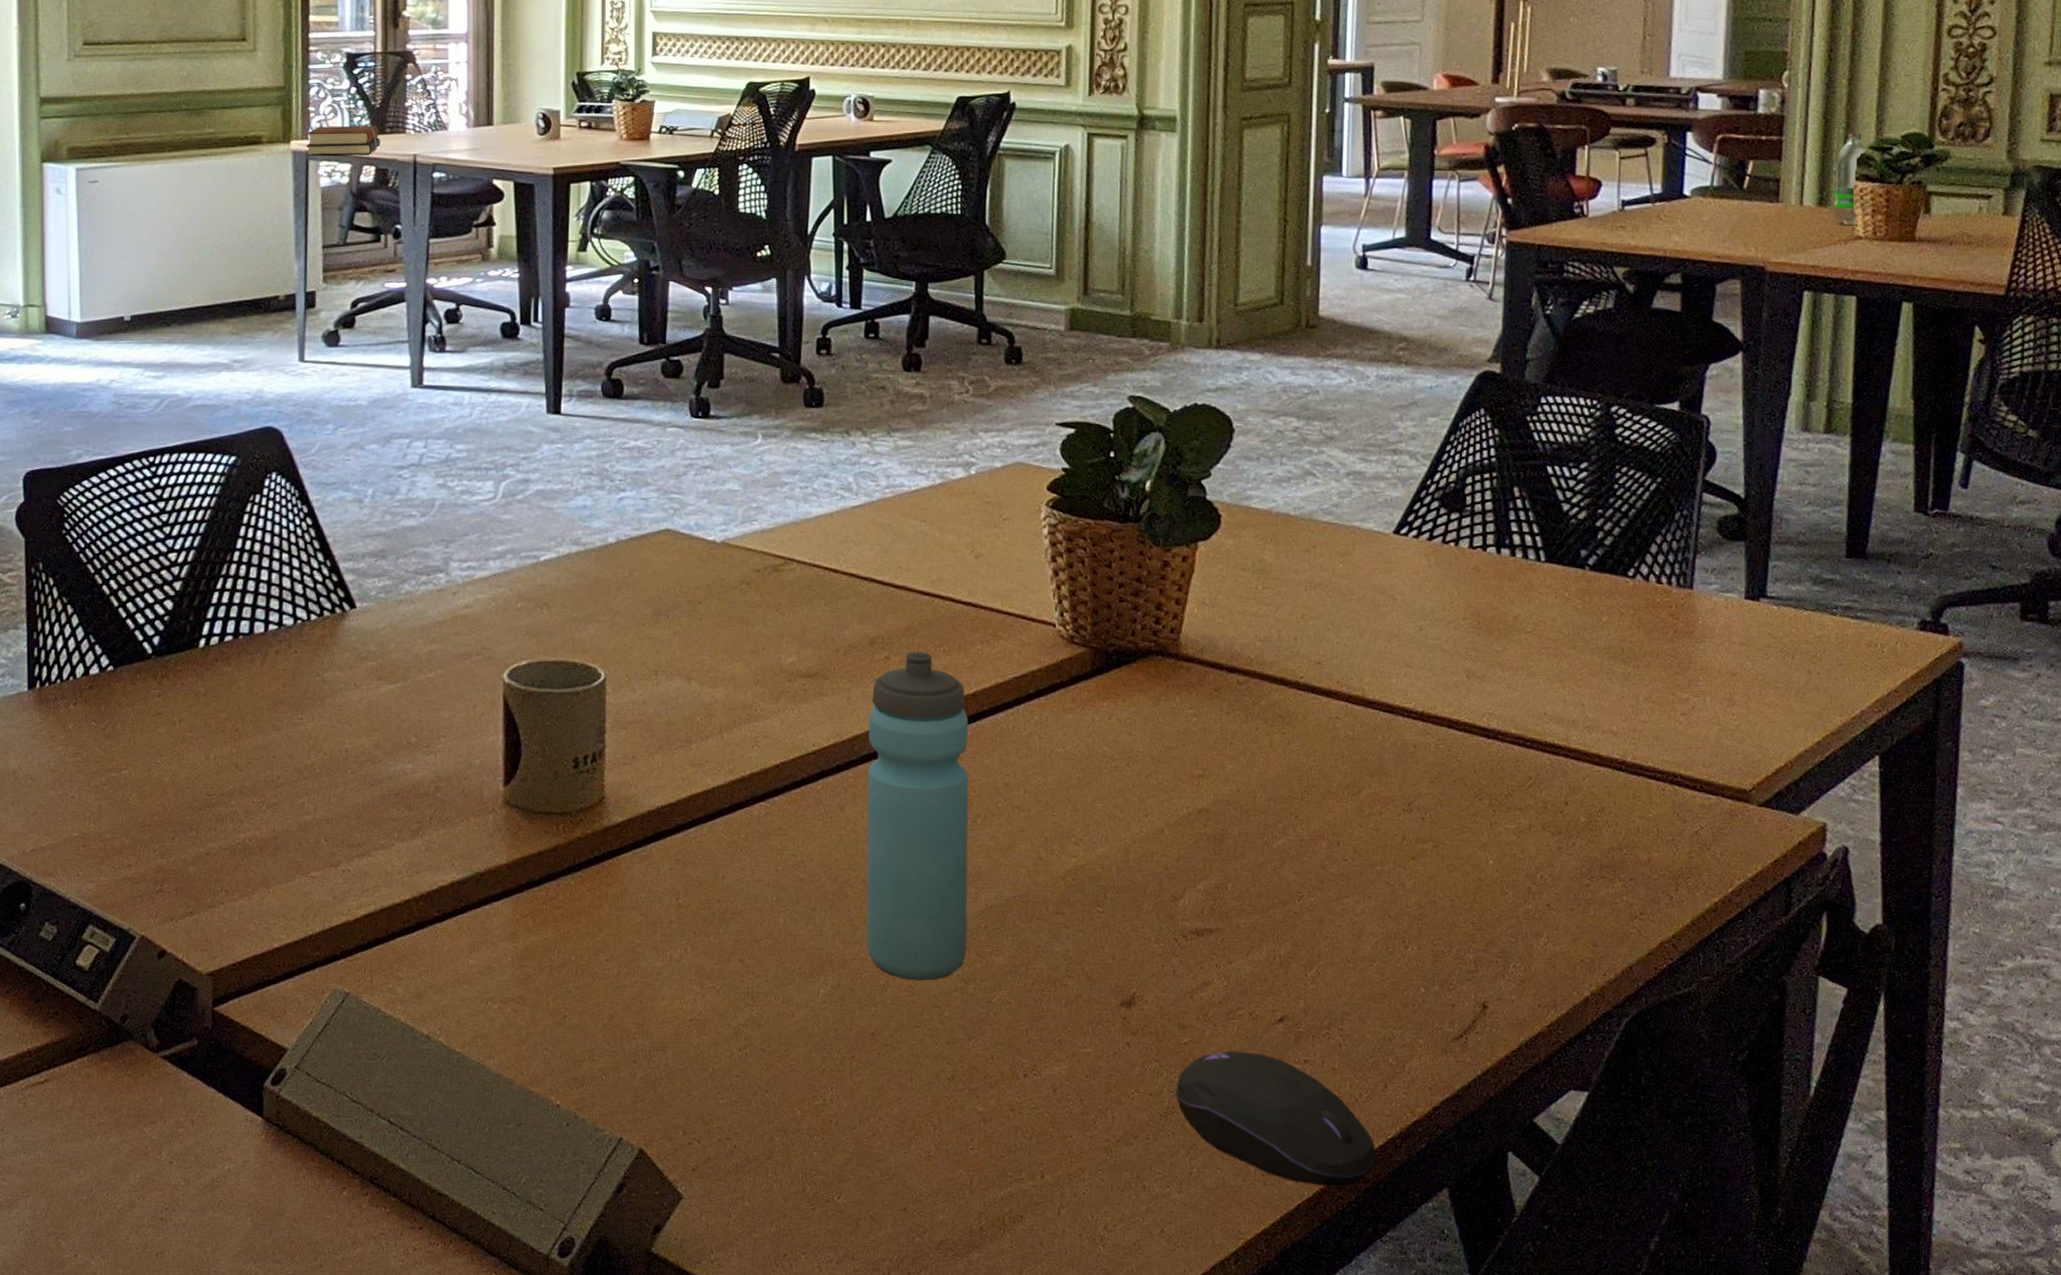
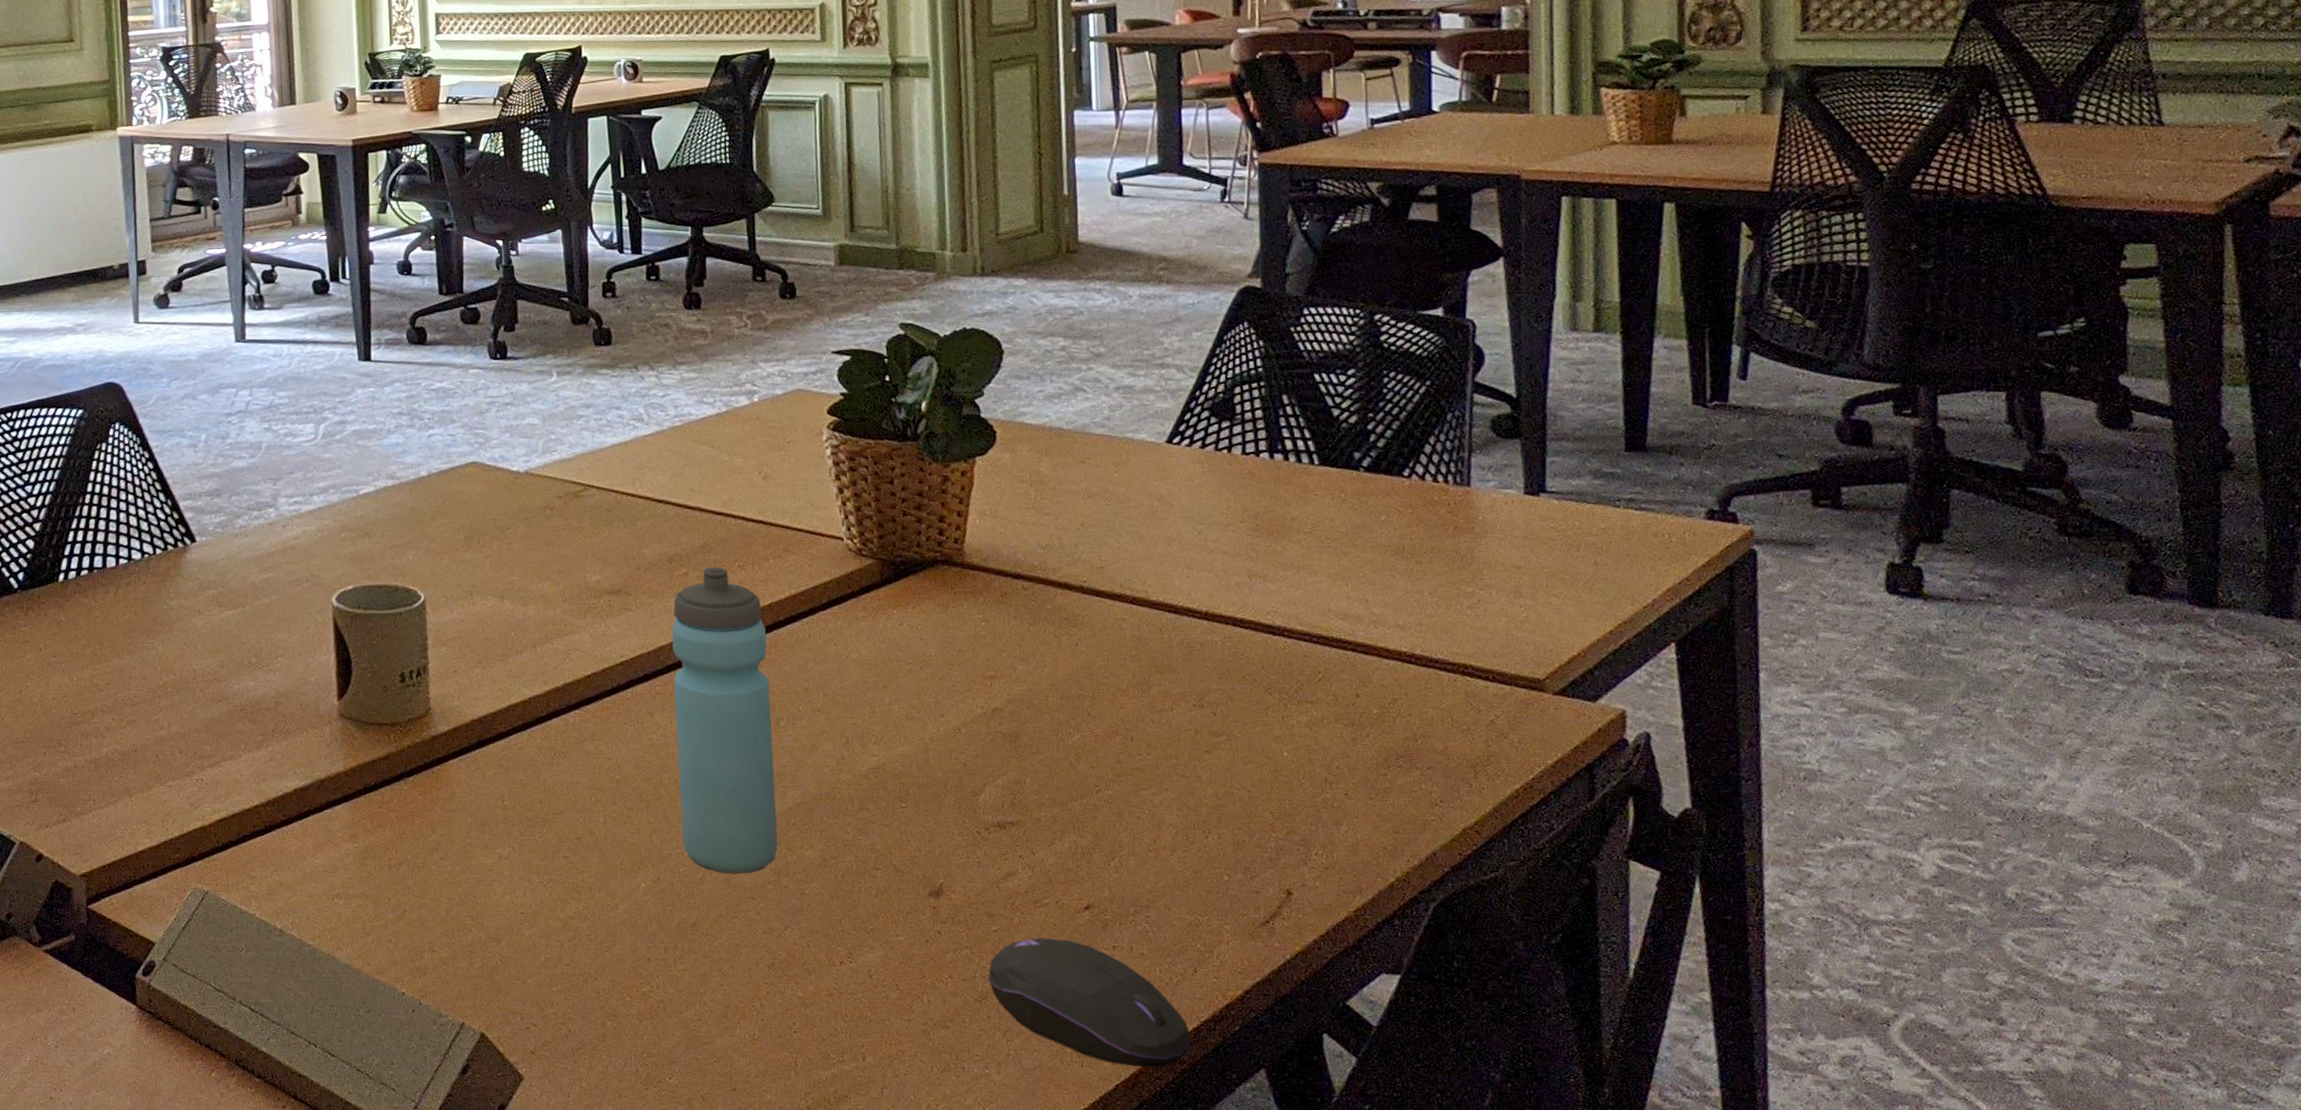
books: present [306,125,380,156] -> none [131,110,196,140]
bottle: present [1833,133,1868,226] -> none [1585,43,1618,132]

